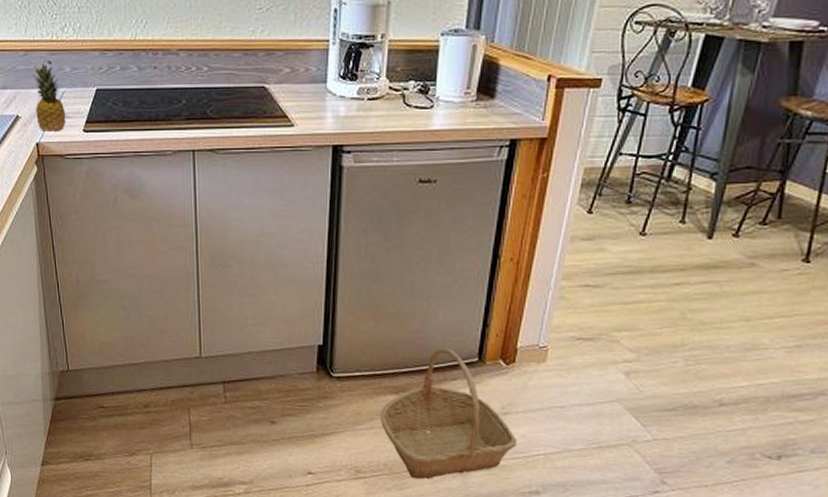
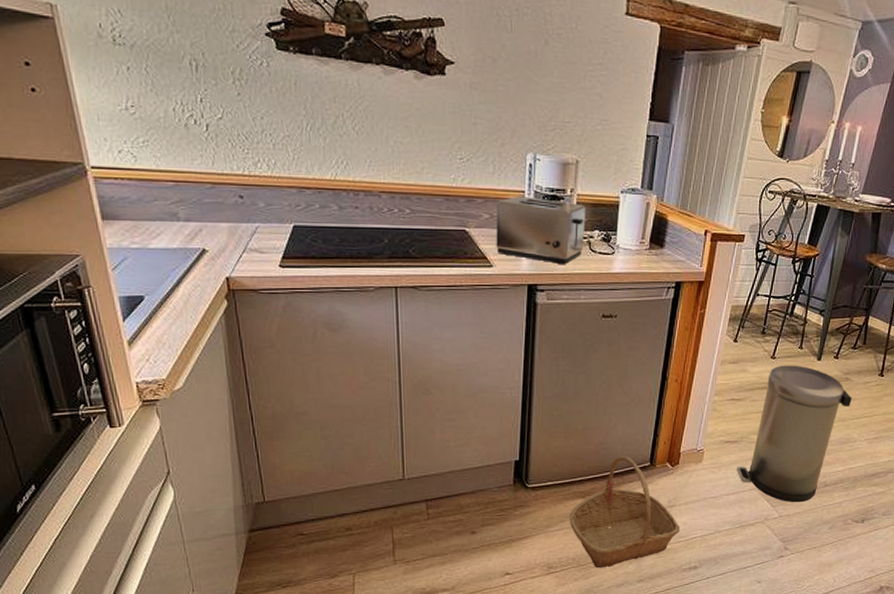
fruit: present [32,63,66,131] -> none [221,198,261,266]
toaster: none [297,45,399,121] -> present [496,195,586,264]
pedal bin: none [591,244,761,423] -> present [736,365,852,502]

